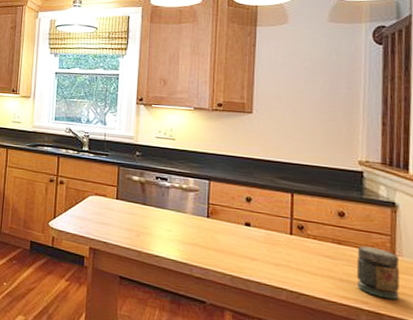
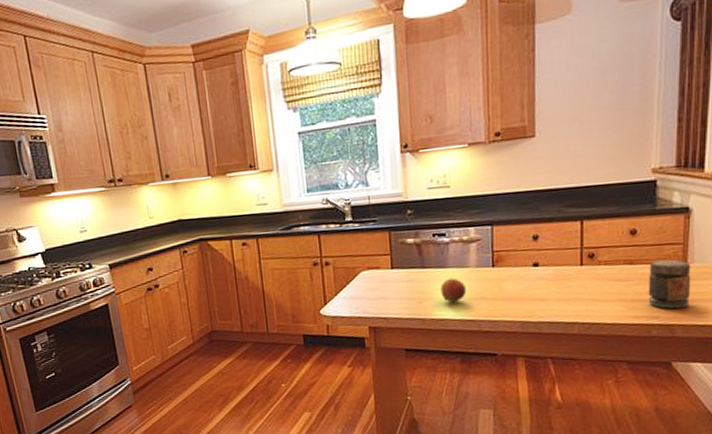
apple: none [158,219,182,243] -> present [440,278,467,303]

